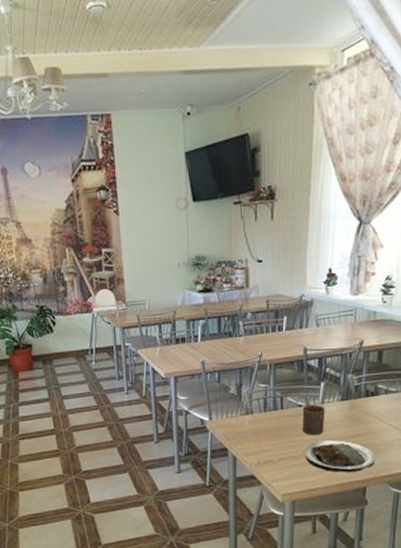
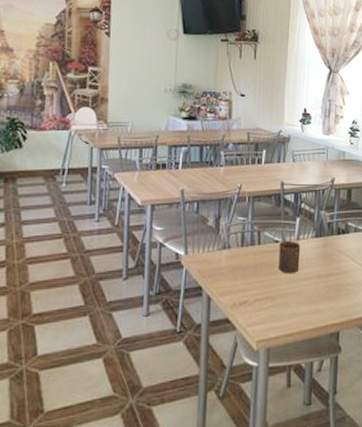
plate: present [304,440,376,472] -> none [280,279,348,315]

